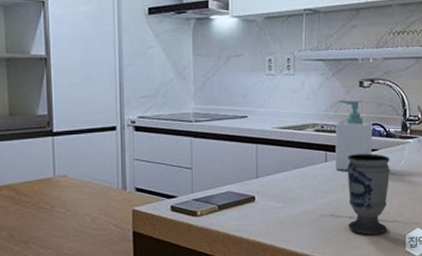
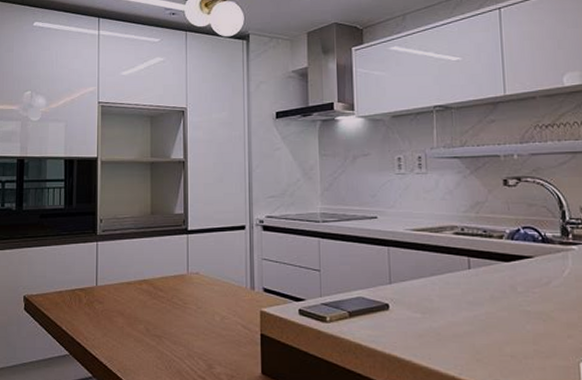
soap bottle: present [335,100,373,170] -> none [478,200,526,279]
cup: present [347,154,390,235] -> none [495,261,554,359]

